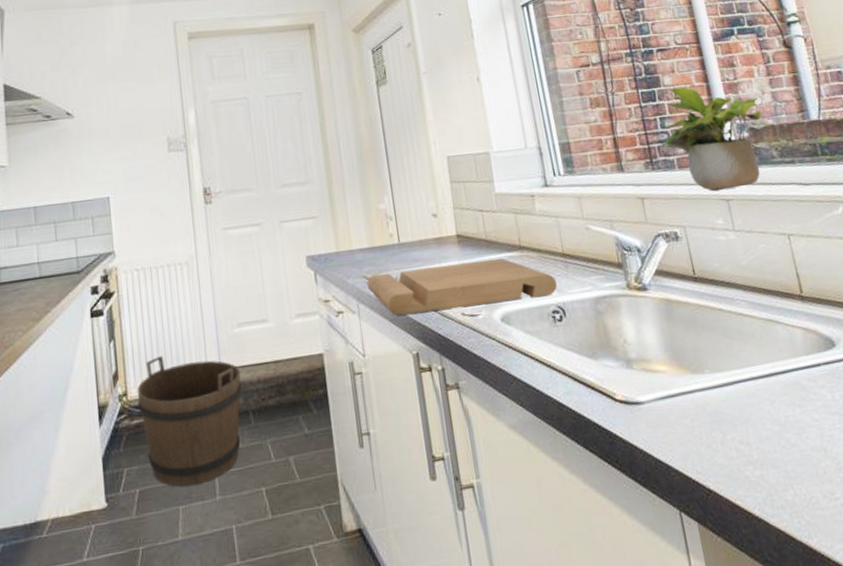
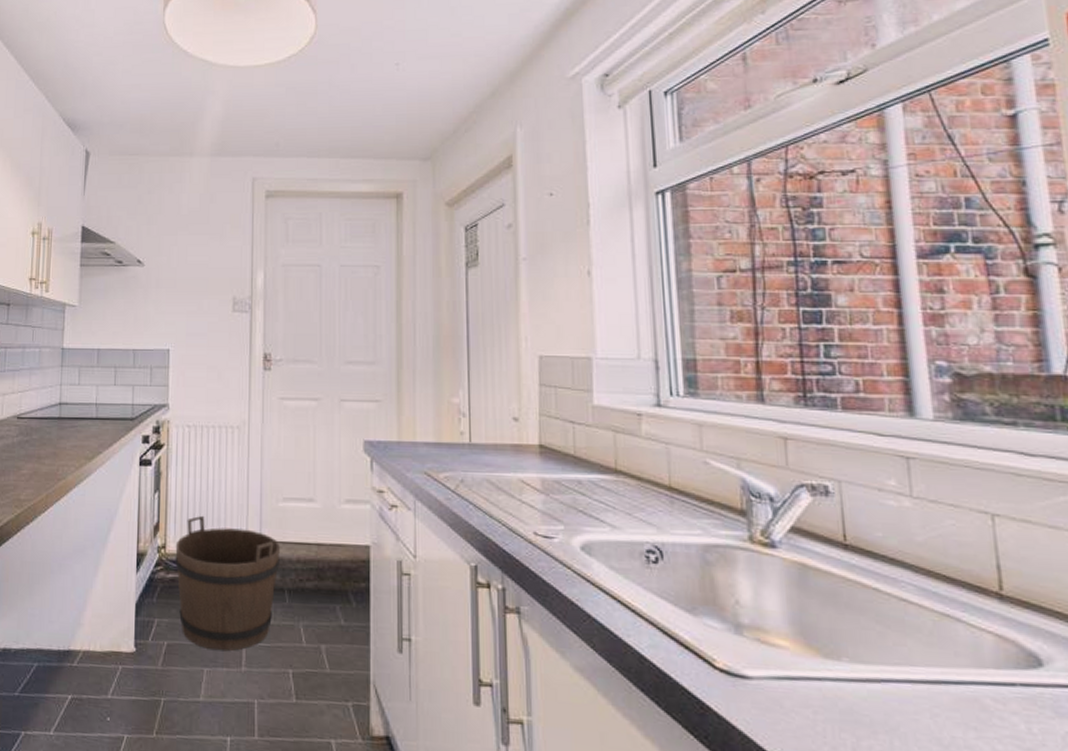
cutting board: present [366,258,558,316] -> none [427,472,658,532]
potted plant: present [659,87,762,192] -> none [818,310,975,445]

